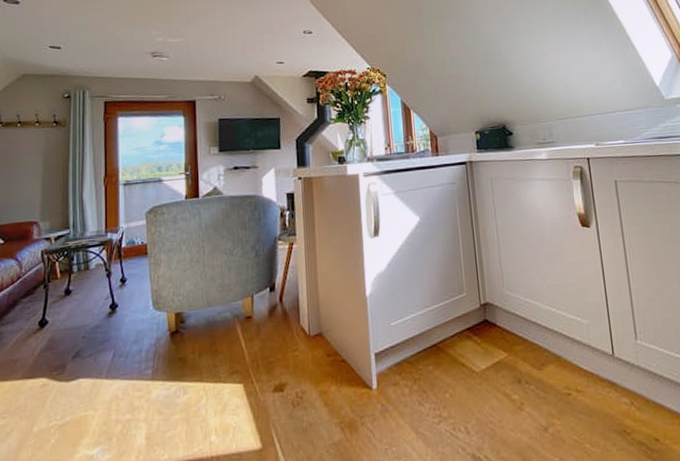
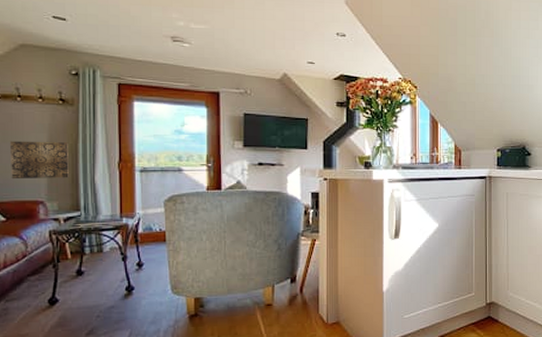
wall art: none [10,162,60,202] -> present [10,141,69,180]

